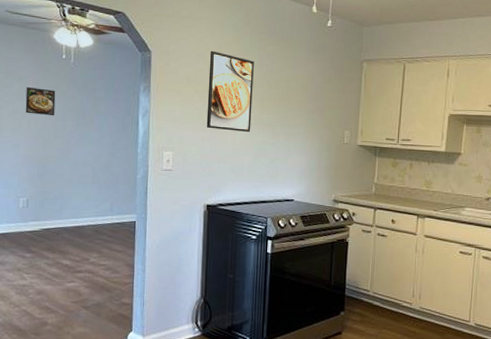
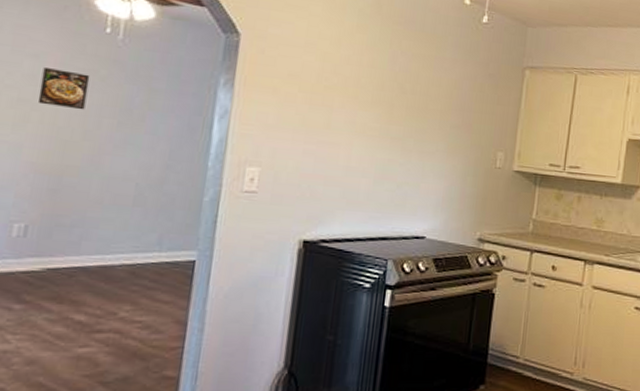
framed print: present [206,50,254,132] -> none [311,39,384,147]

